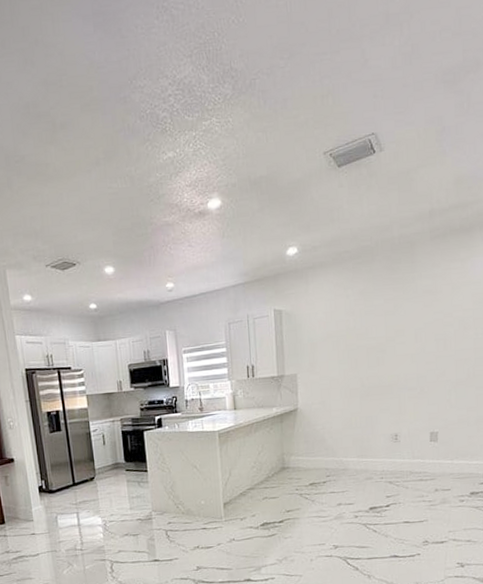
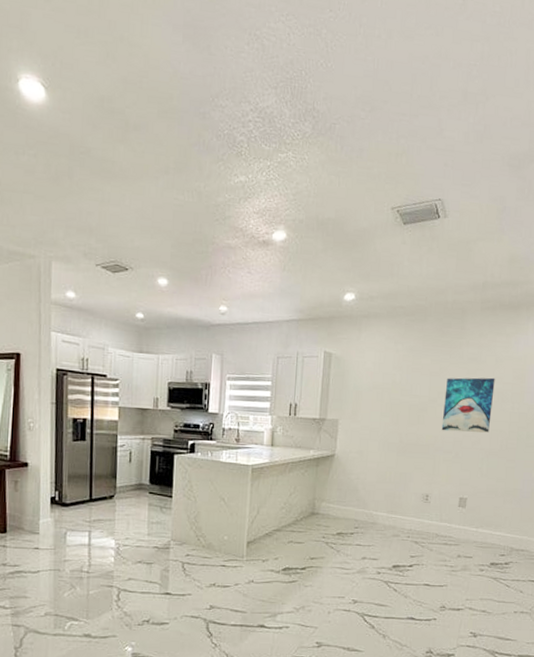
wall art: none [402,306,455,369] -> present [441,377,495,433]

